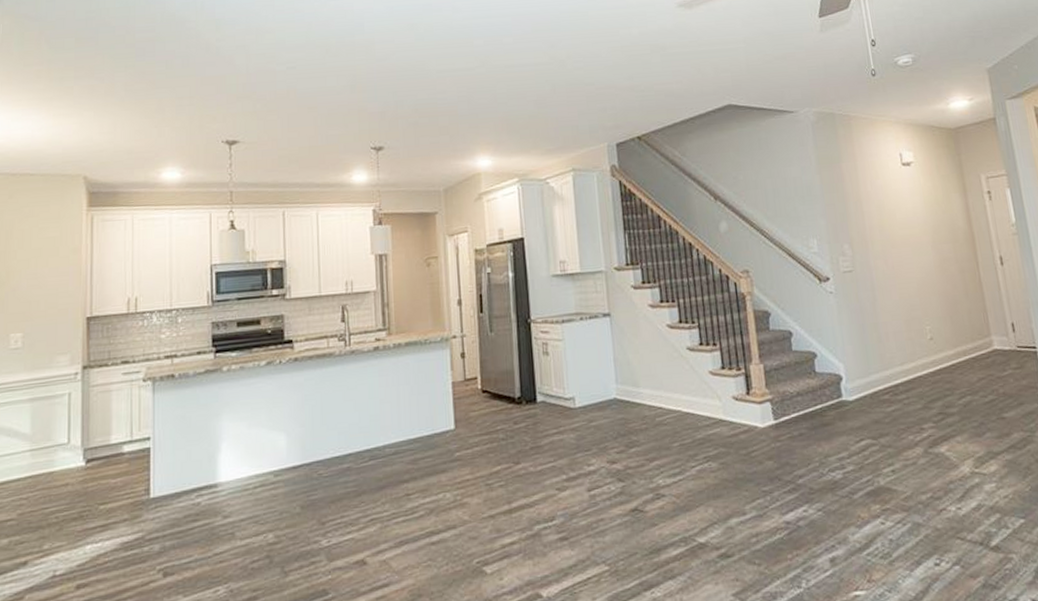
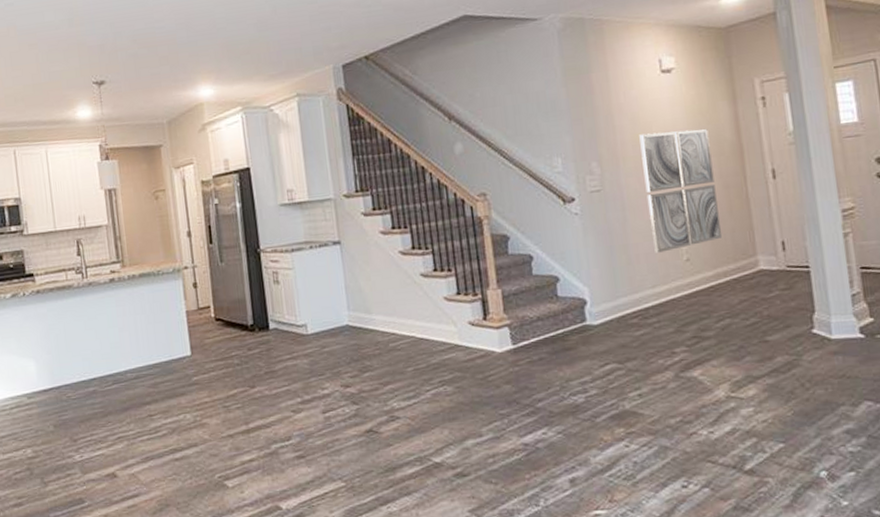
wall art: none [885,217,961,332] -> present [639,128,723,253]

